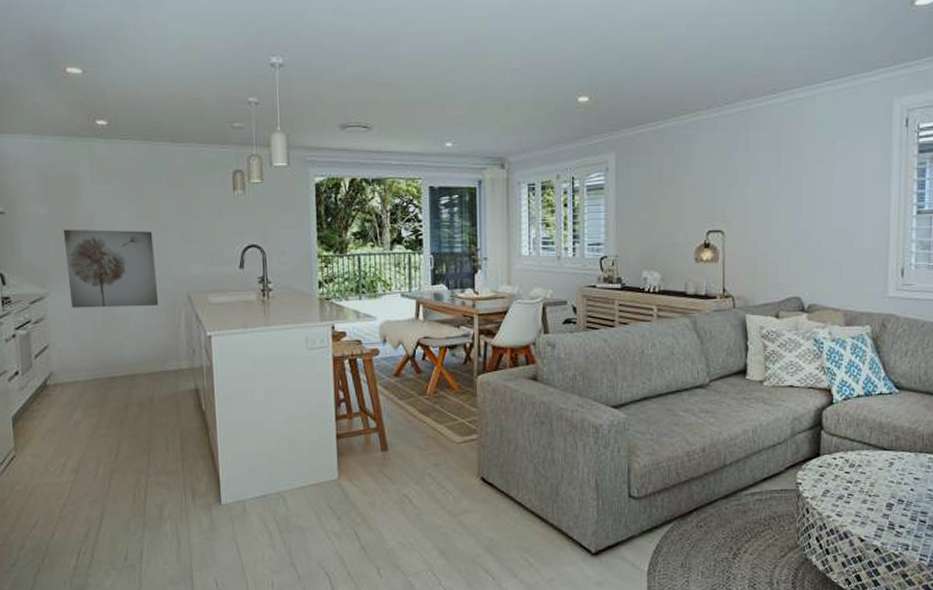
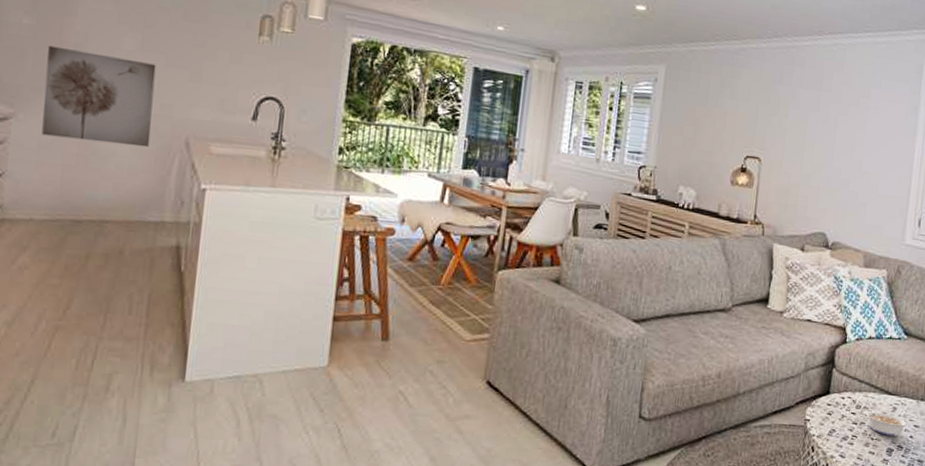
legume: none [858,464,907,491] -> present [864,406,908,437]

